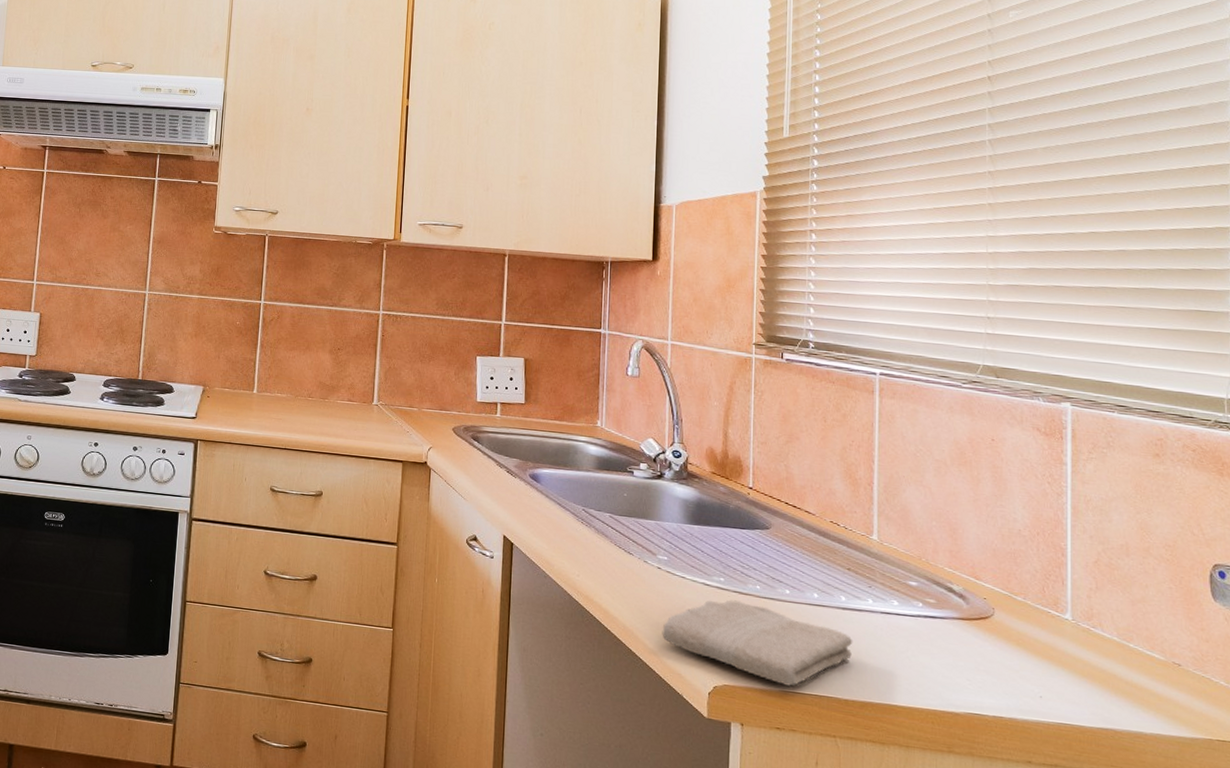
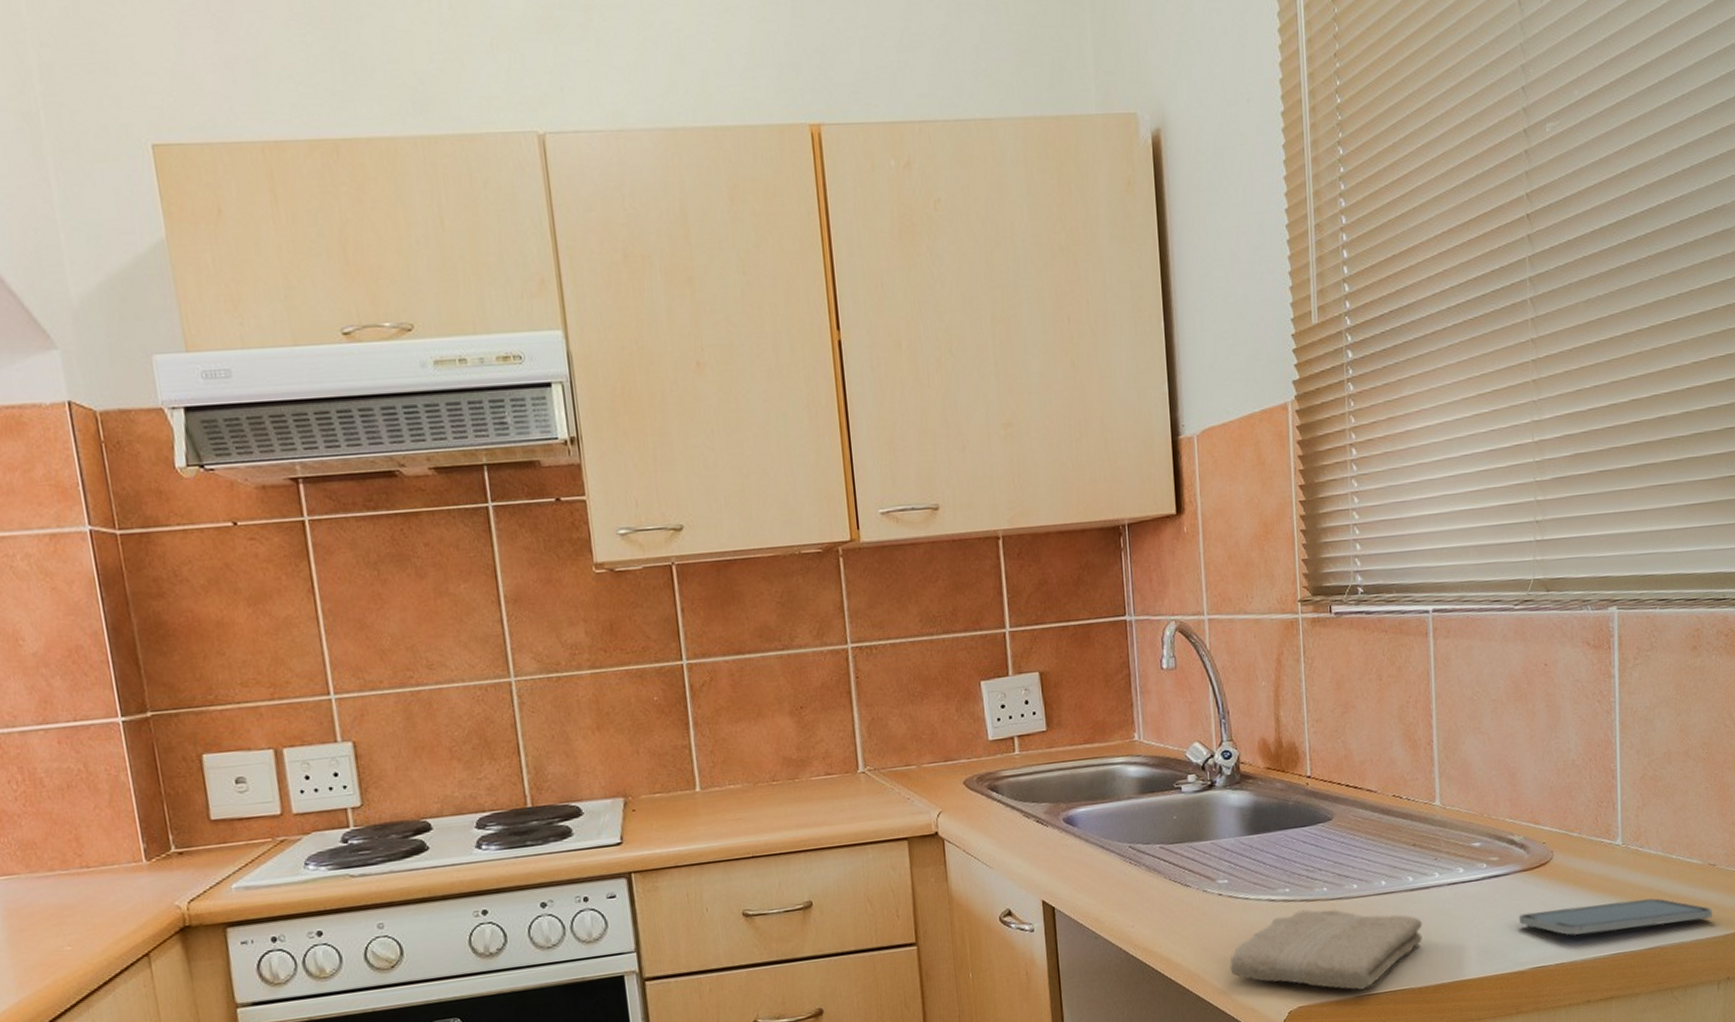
smartphone: none [954,658,1178,717] -> present [1518,897,1713,936]

